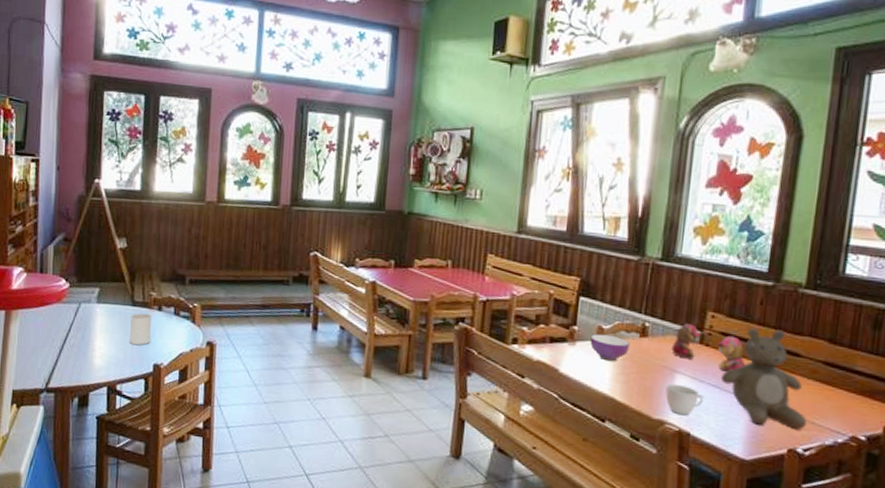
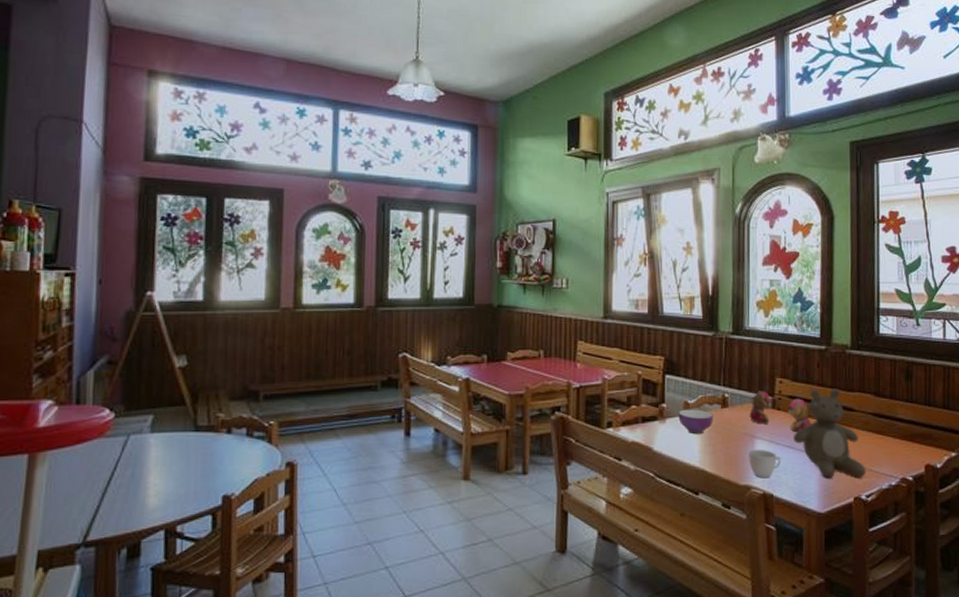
cup: present [130,313,152,346] -> none [192,439,219,477]

